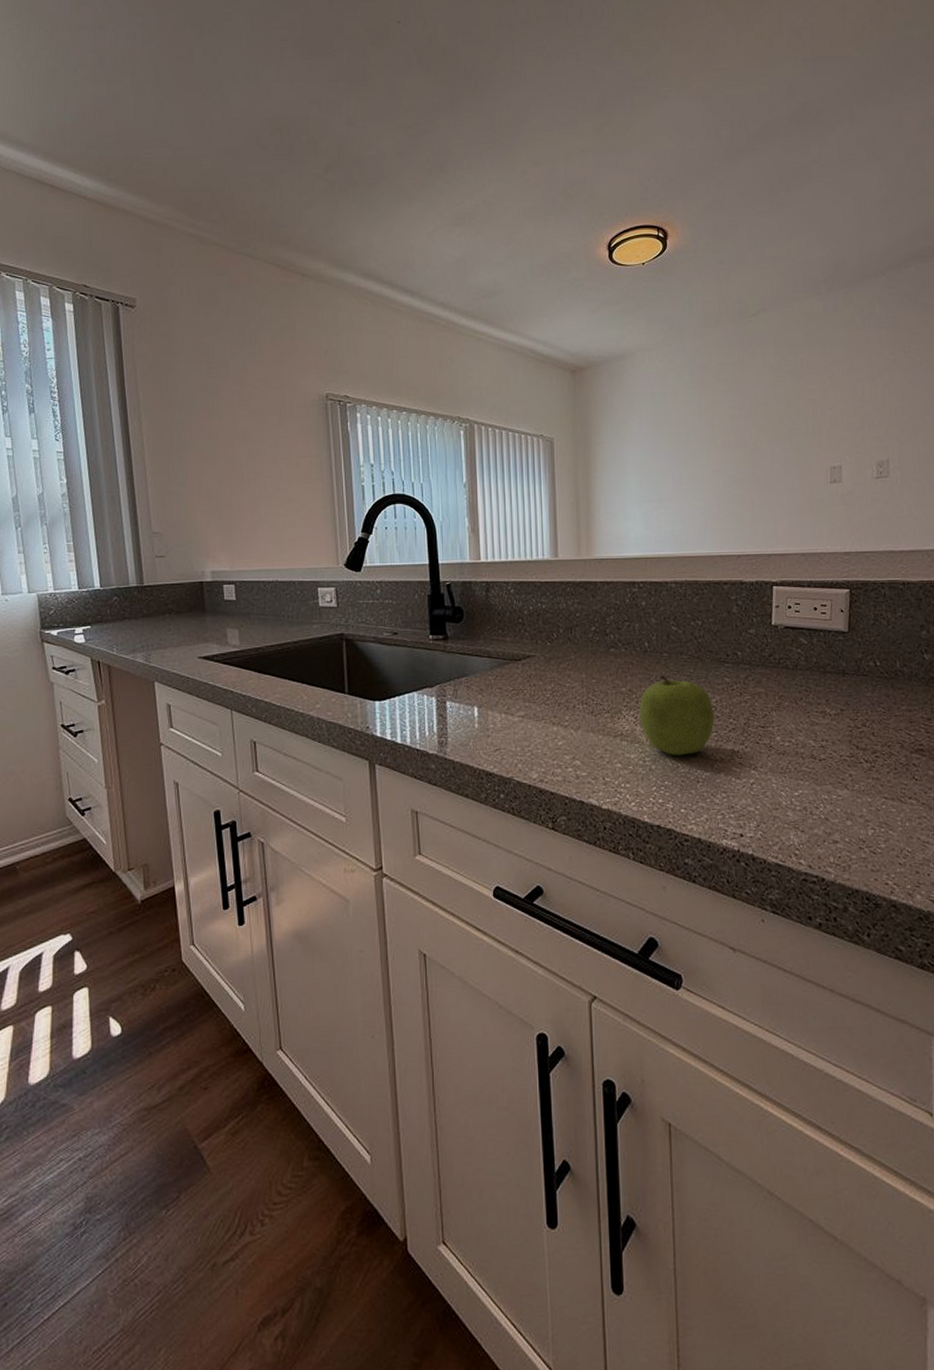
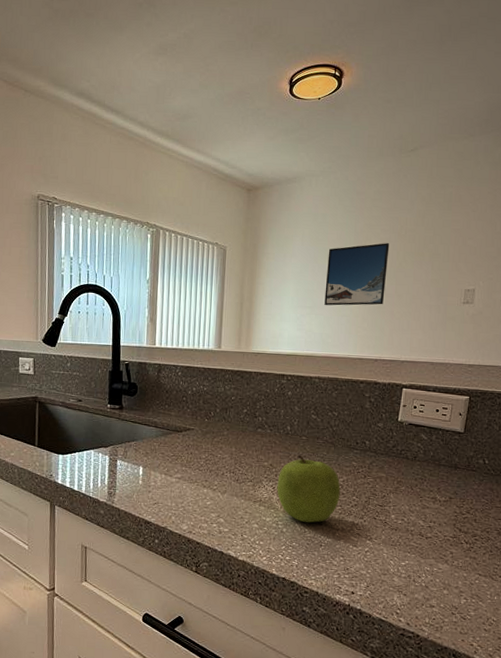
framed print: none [671,421,741,497] -> present [324,243,390,306]

